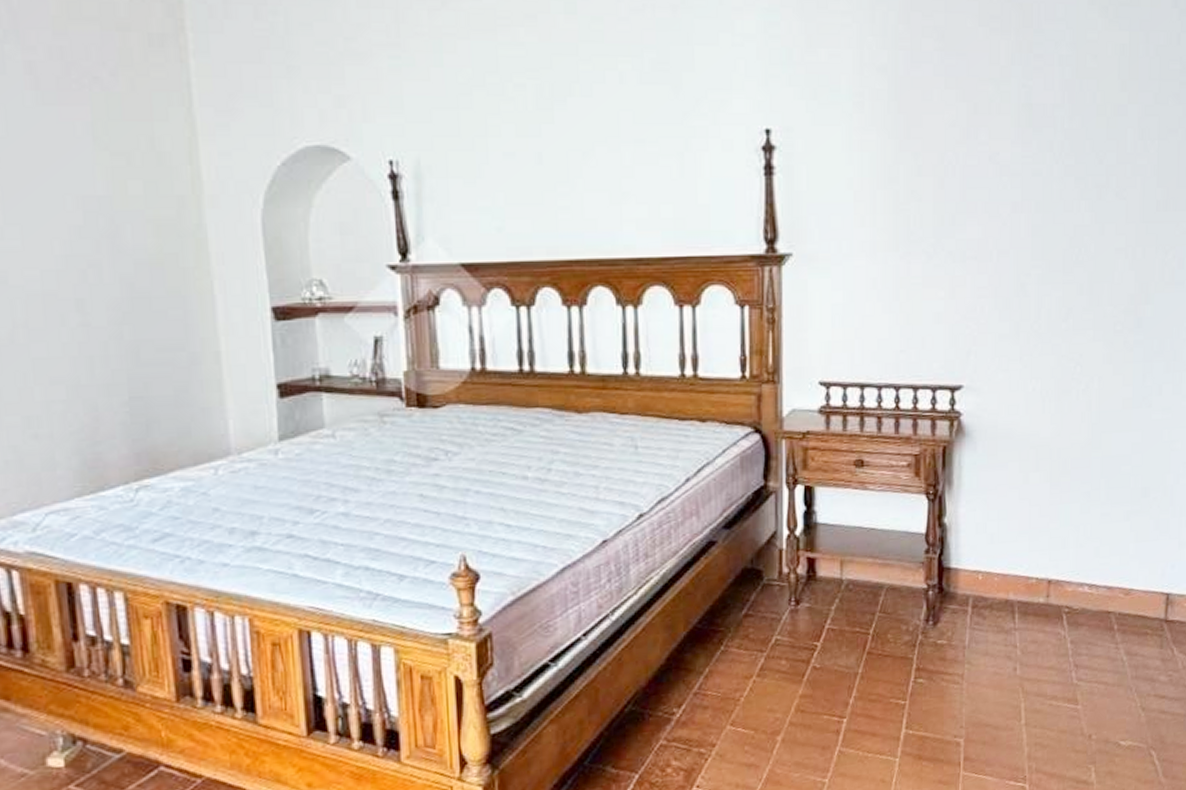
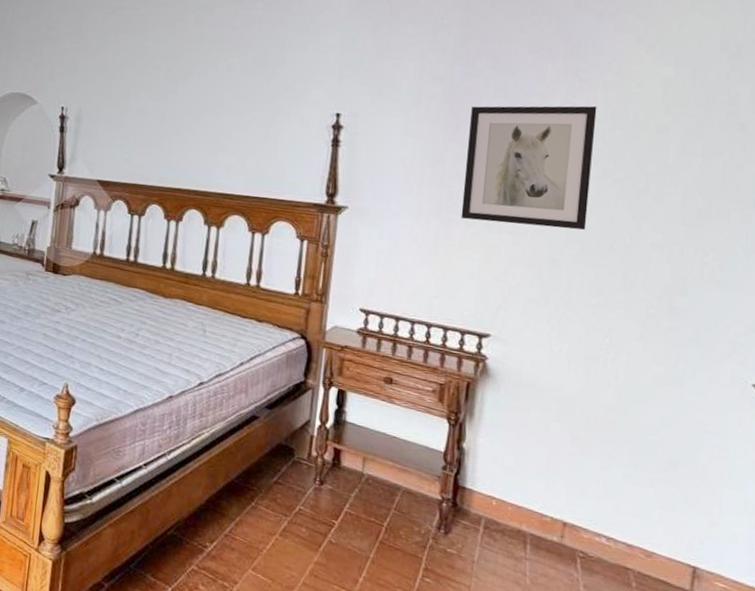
wall art: none [920,88,1054,250] -> present [461,105,597,230]

